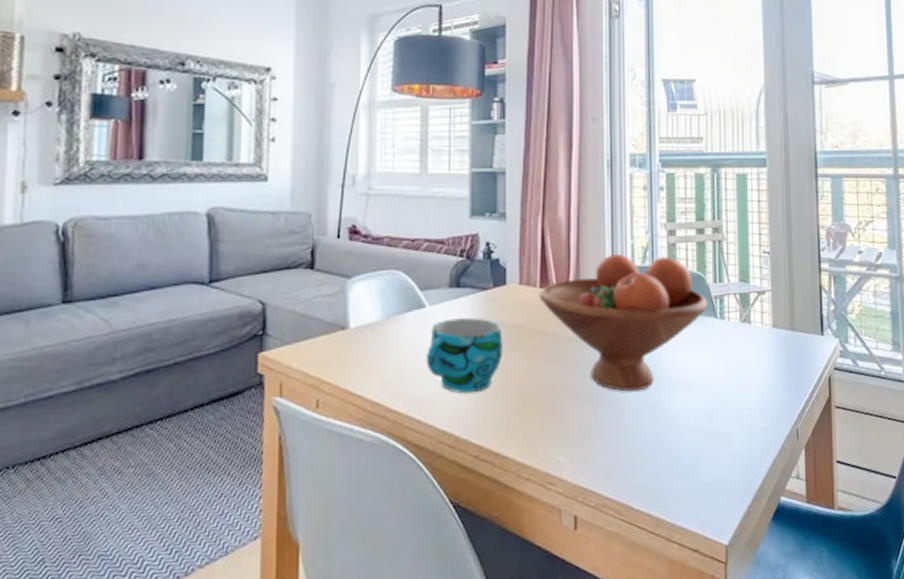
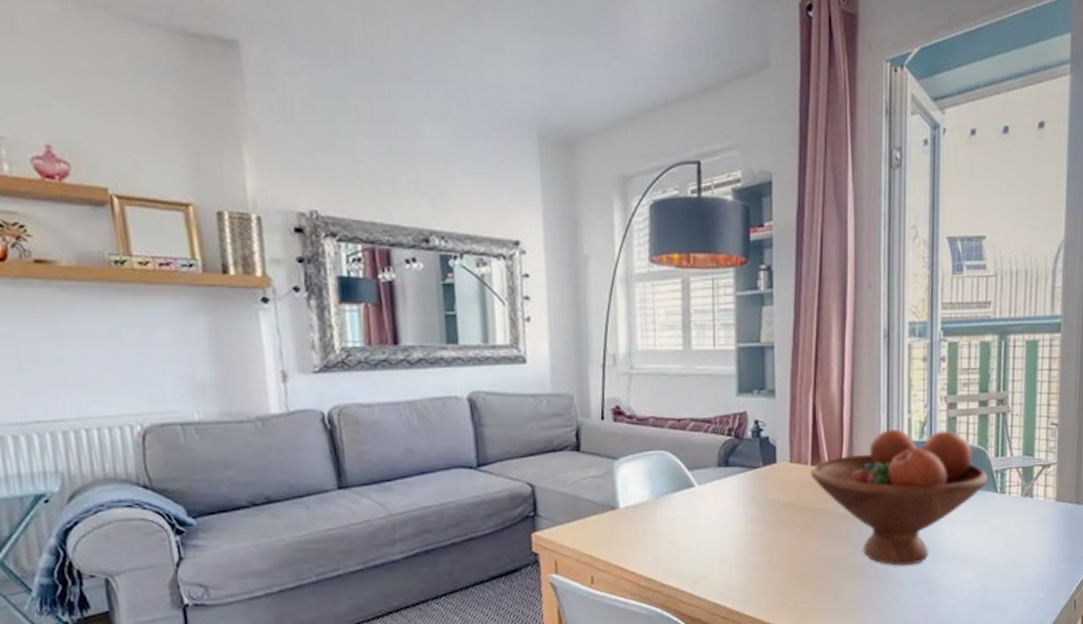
cup: present [427,317,503,394] -> none [697,496,774,569]

